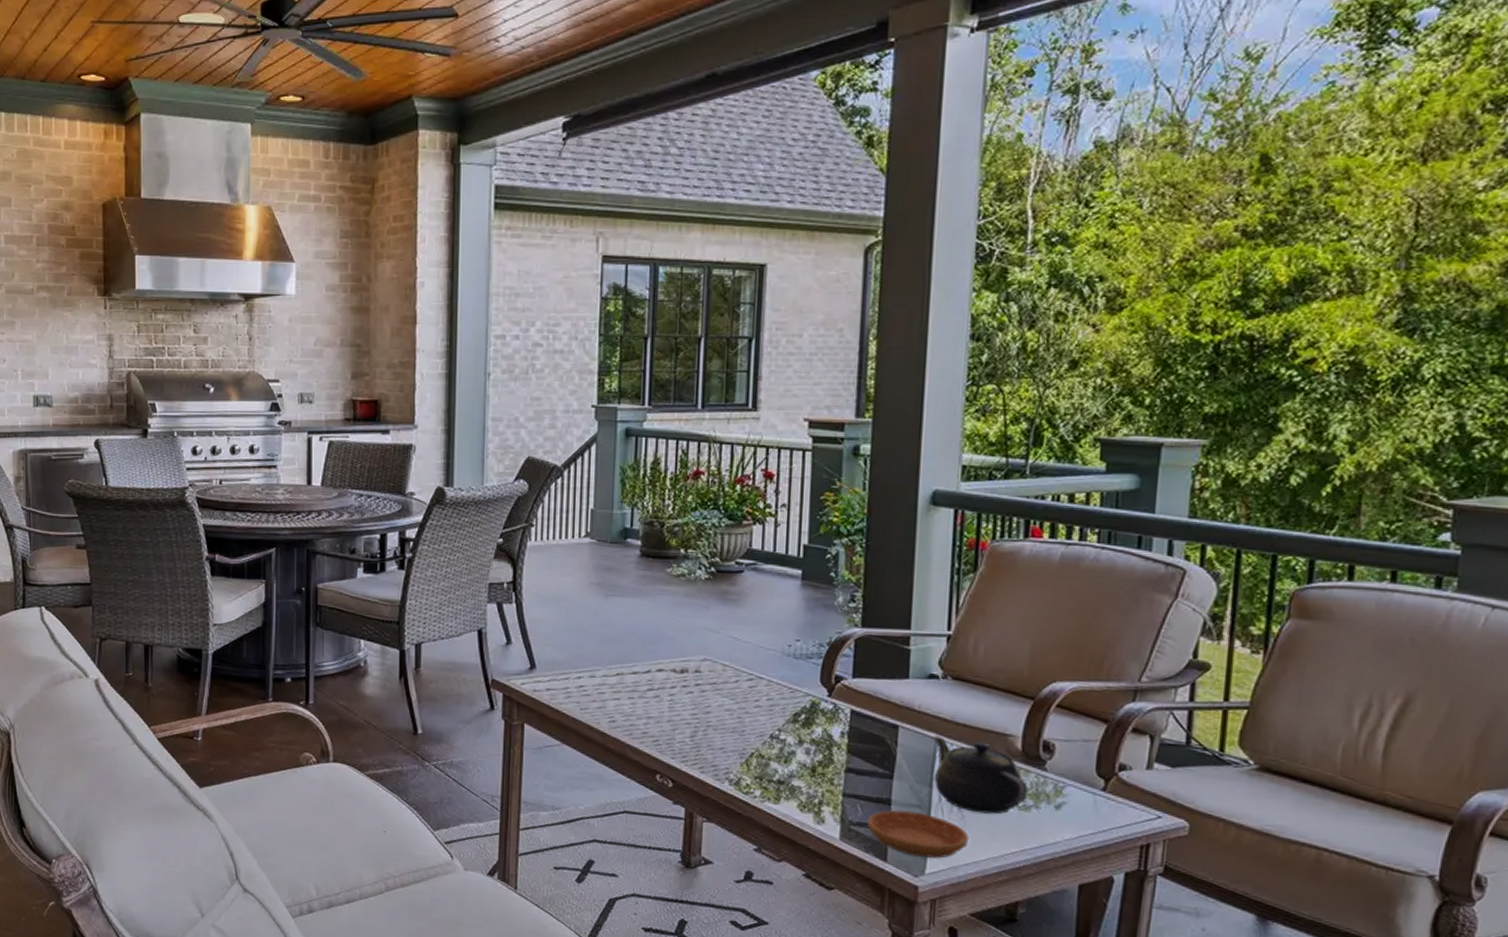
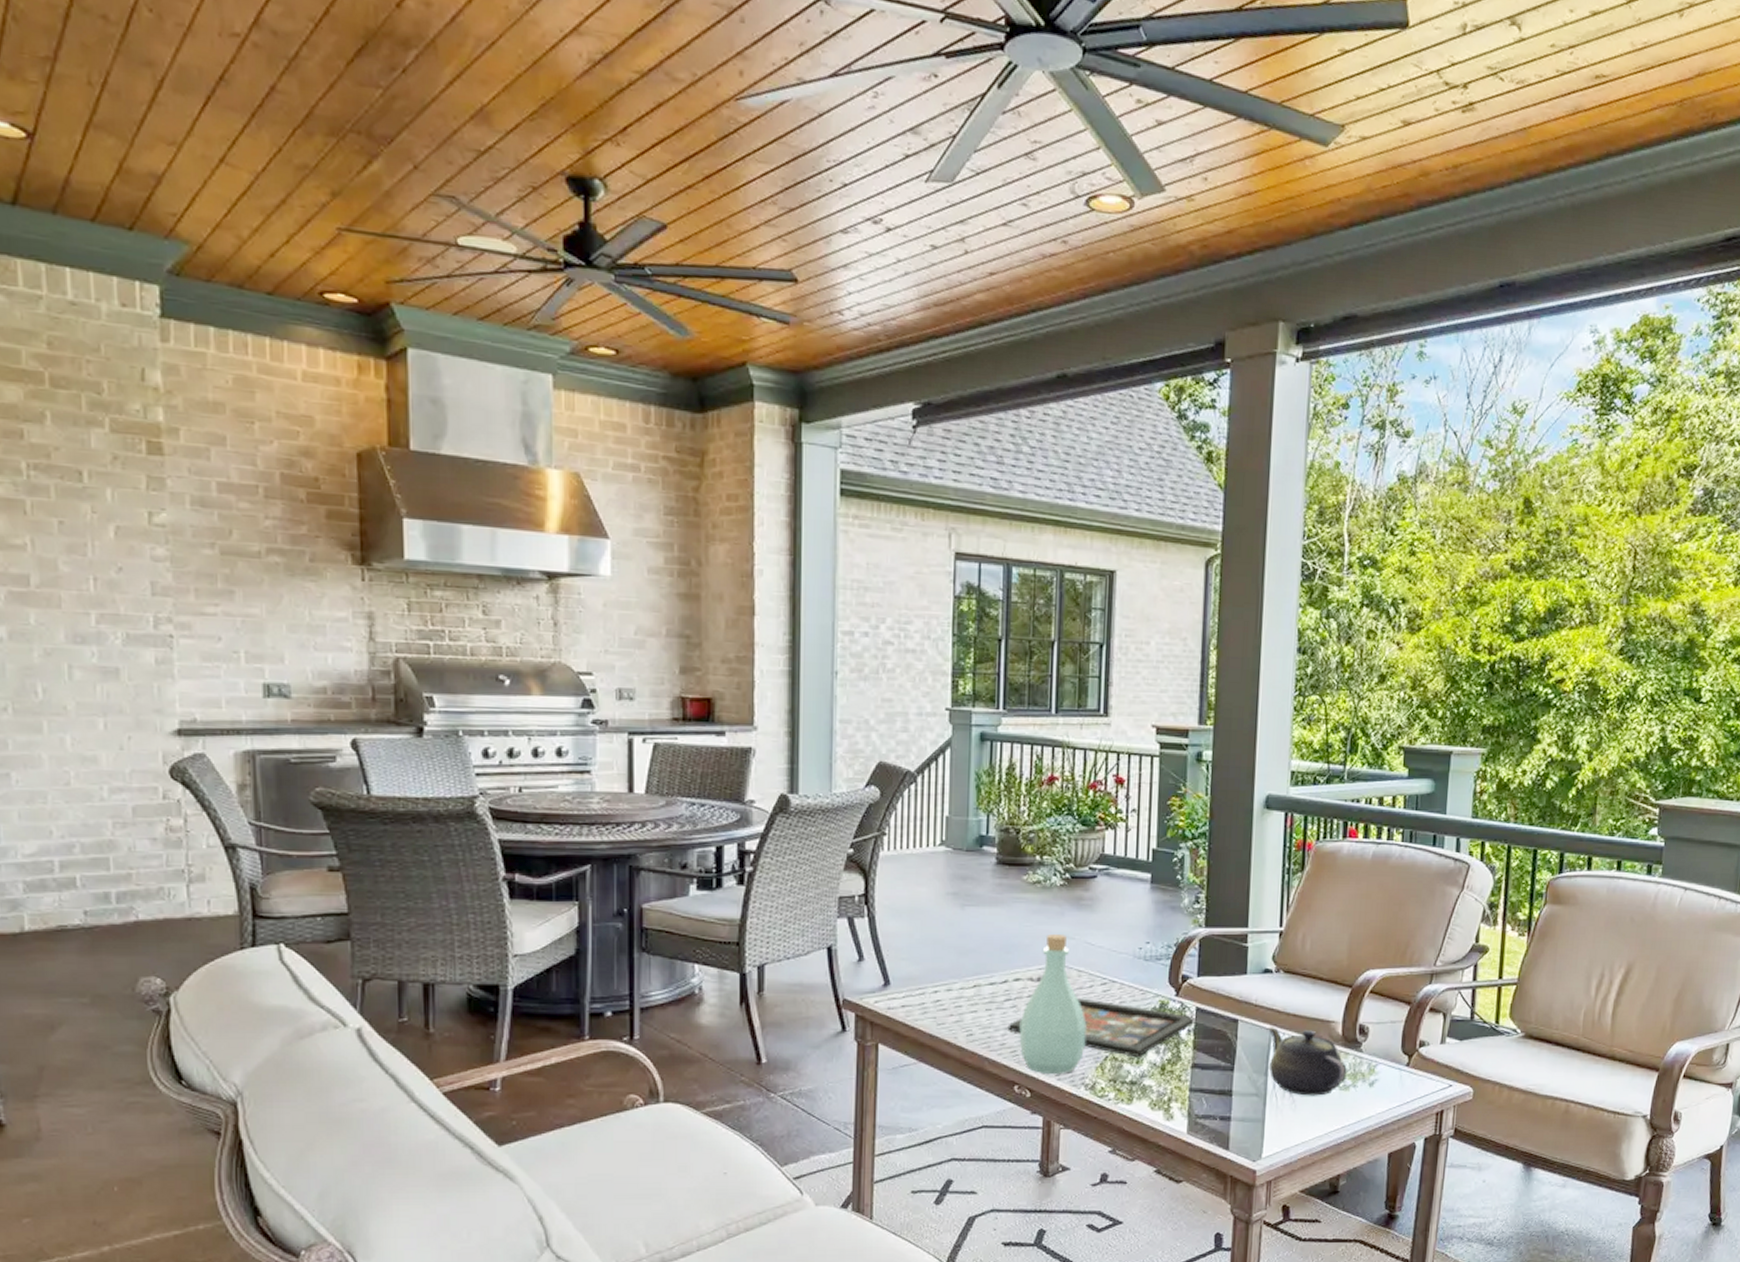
decorative tray: none [650,692,848,756] -> present [1007,998,1194,1056]
bottle: none [661,627,732,767] -> present [1019,934,1087,1073]
saucer: present [867,810,969,859] -> none [1211,1100,1299,1142]

